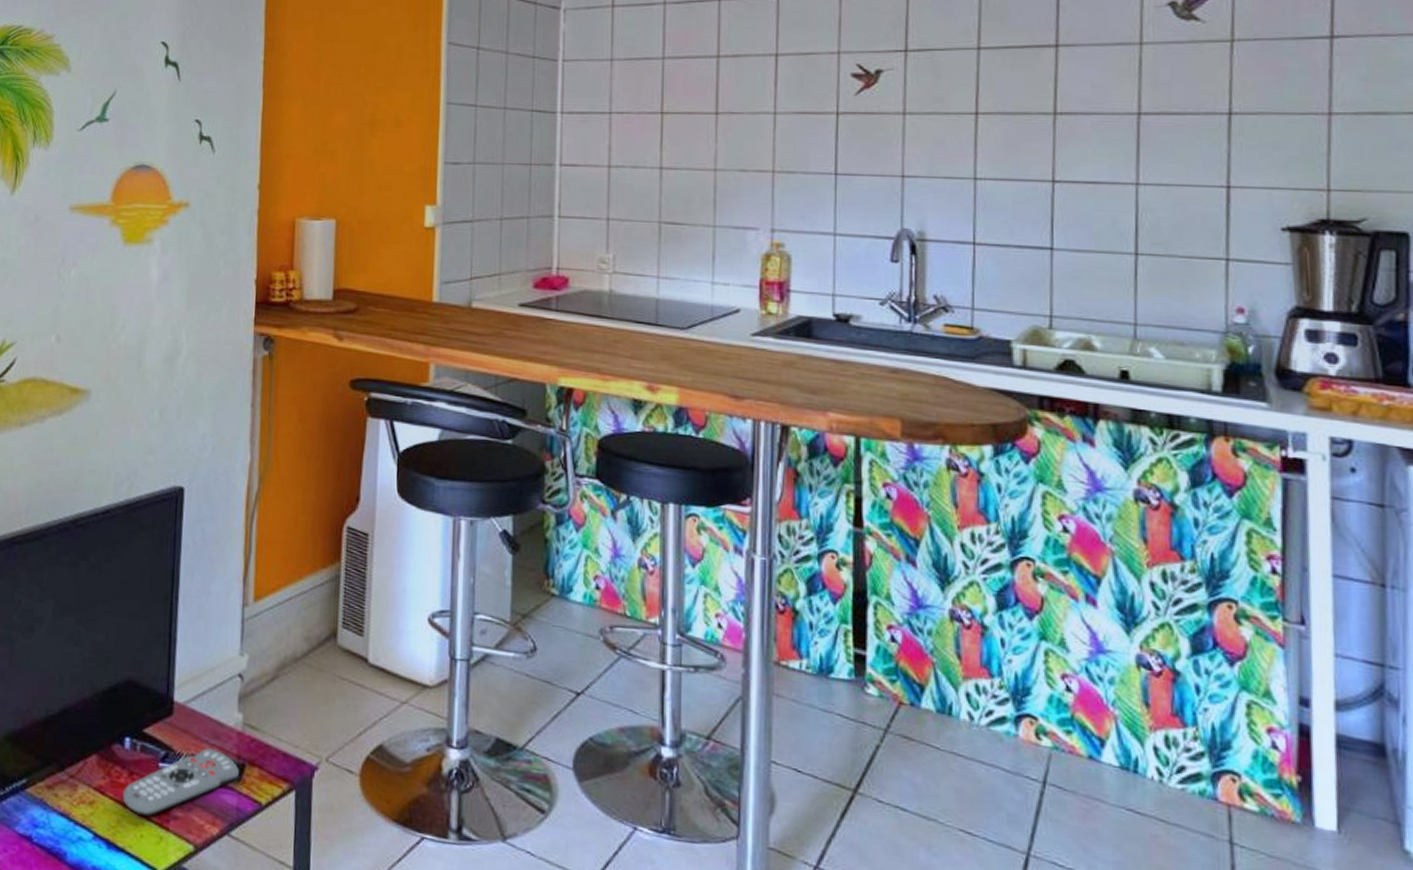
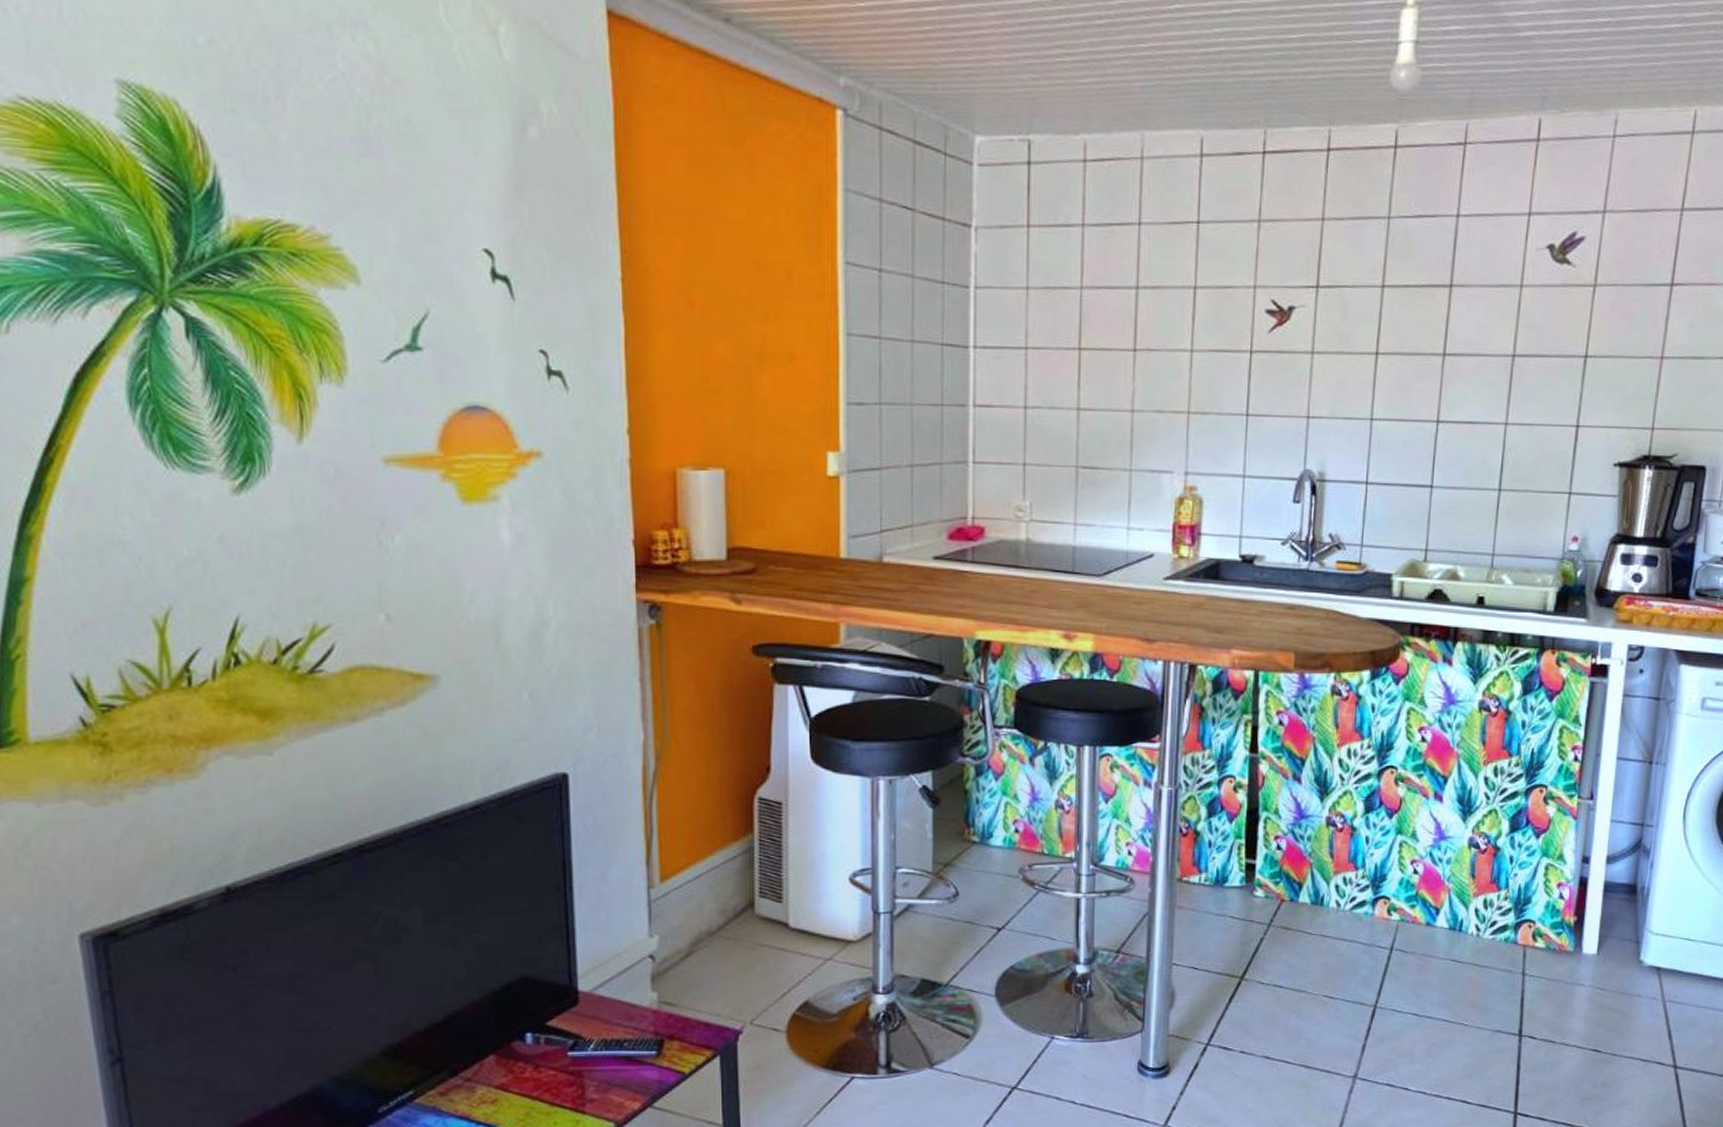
remote control: present [122,748,239,817] -> none [529,1030,658,1105]

